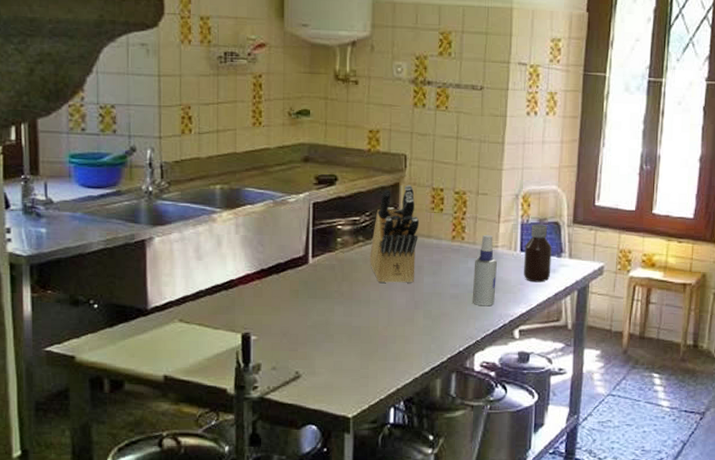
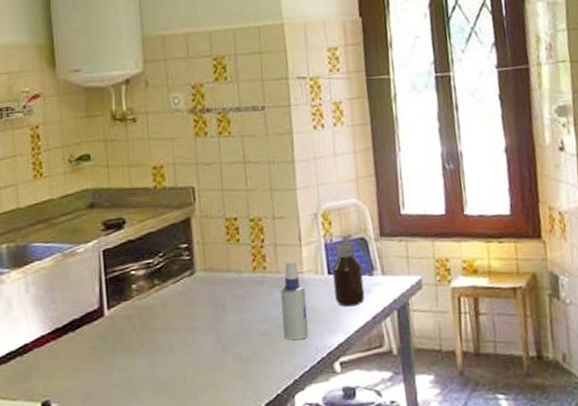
knife block: present [370,185,420,284] -> none [168,218,218,329]

